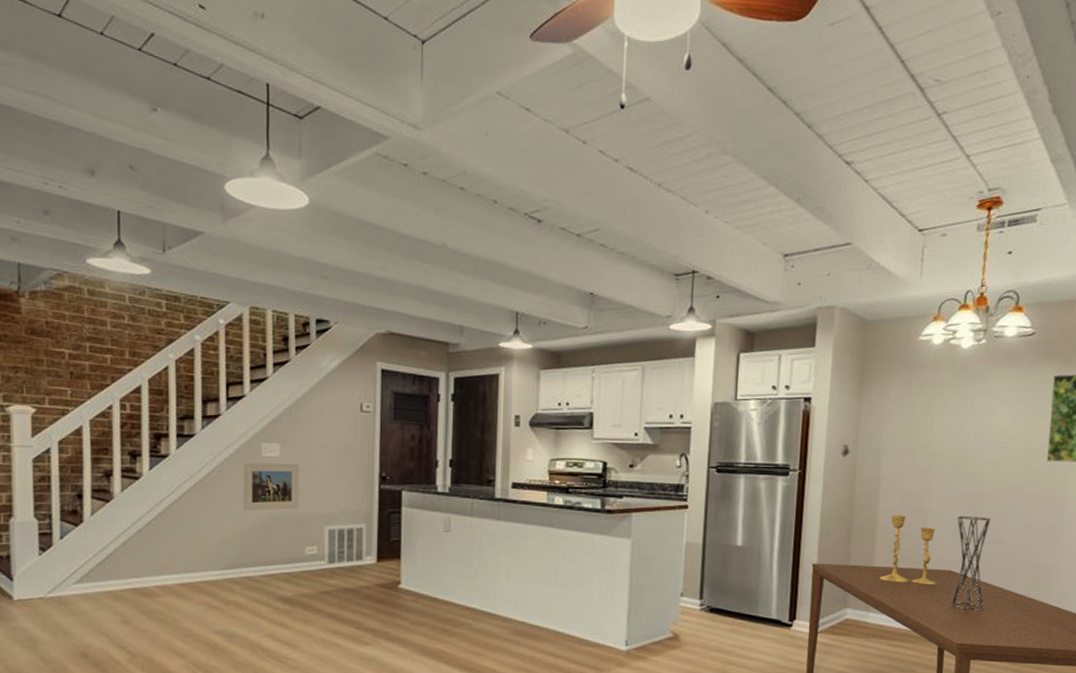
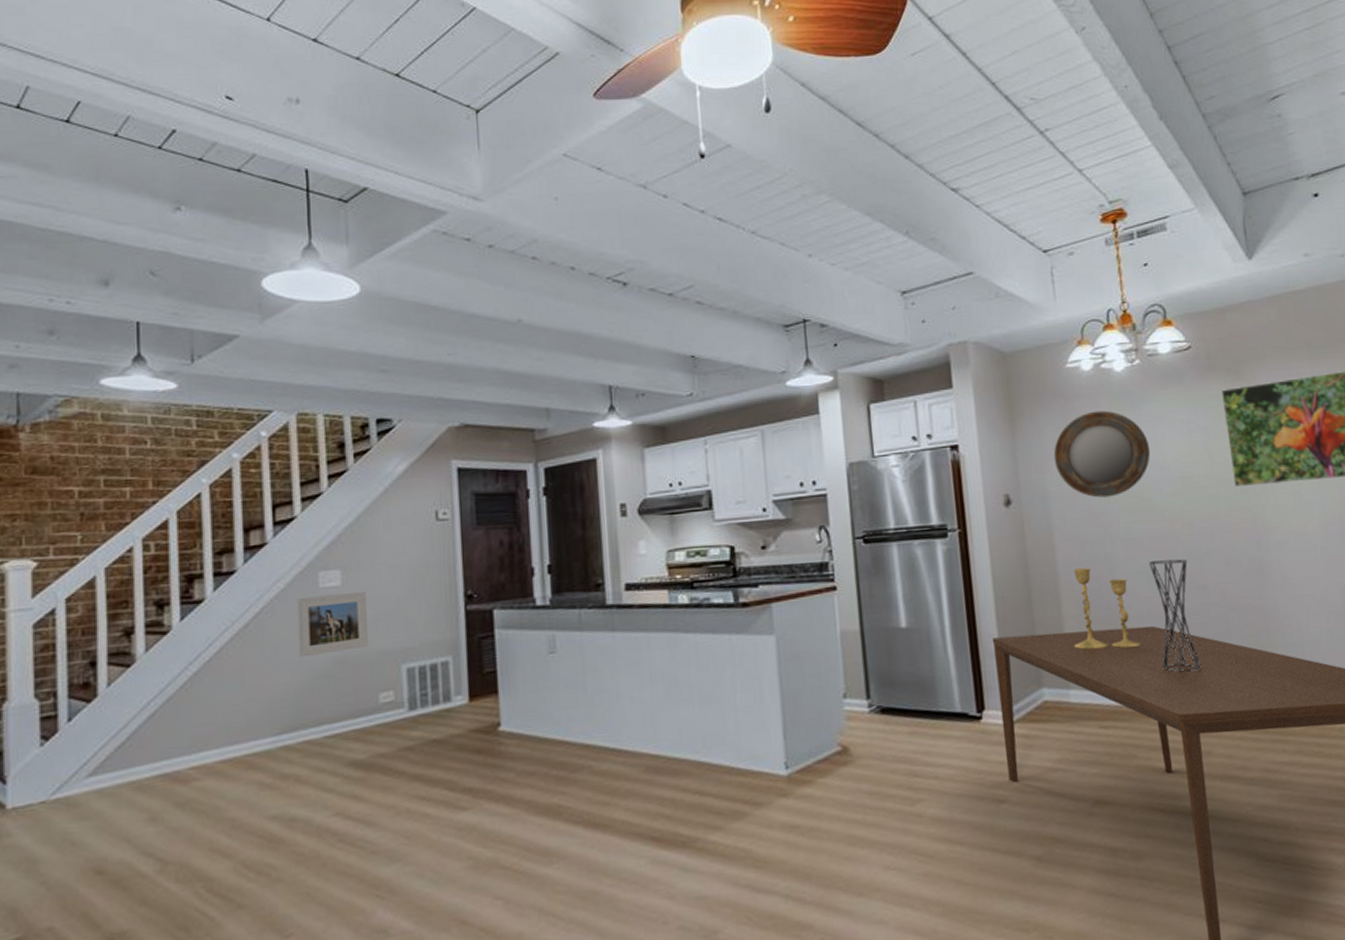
home mirror: none [892,381,979,458] -> present [1053,410,1150,498]

